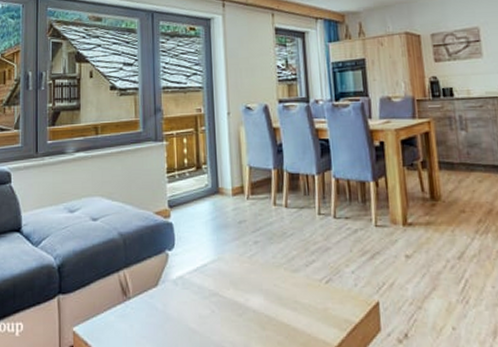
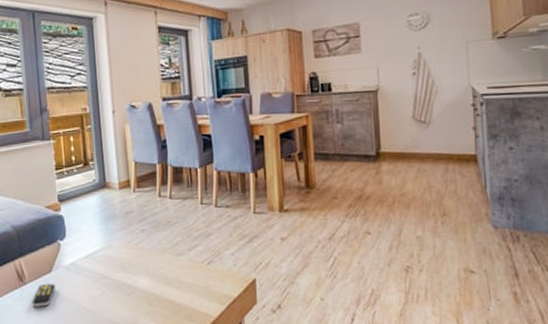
remote control: none [135,299,161,326] -> present [32,283,55,307]

